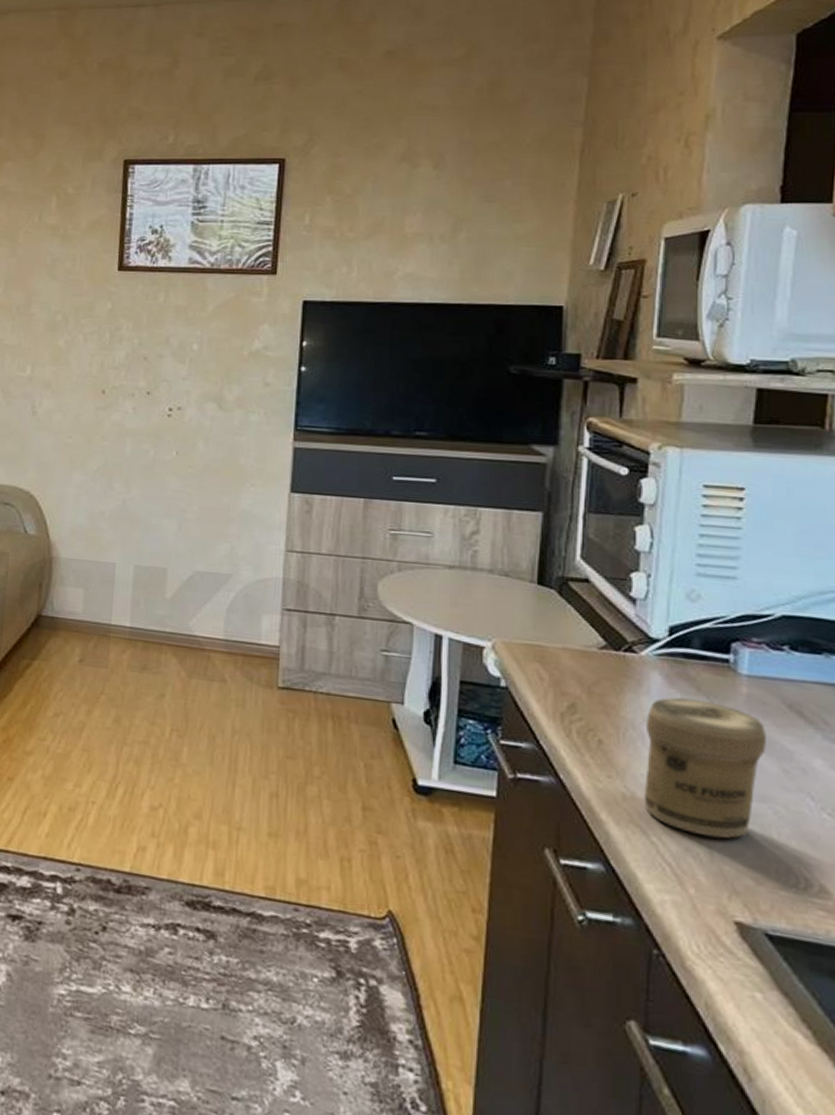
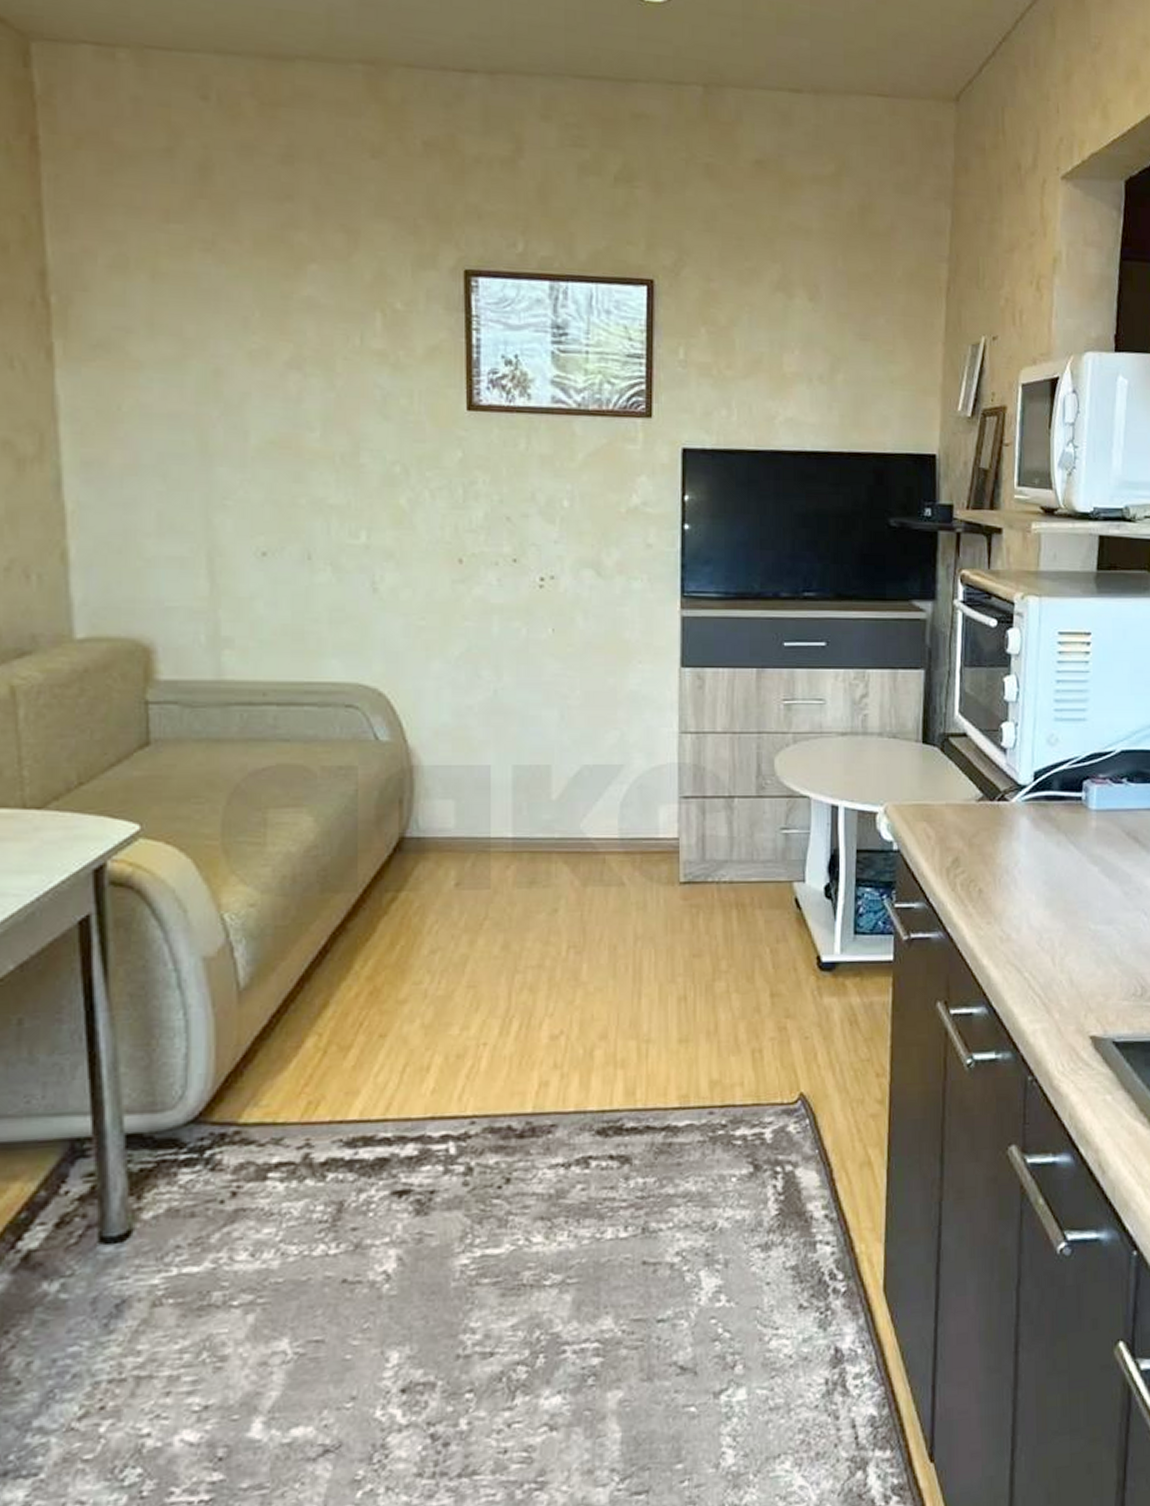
jar: present [645,697,766,839] -> none [1018,838,1111,964]

